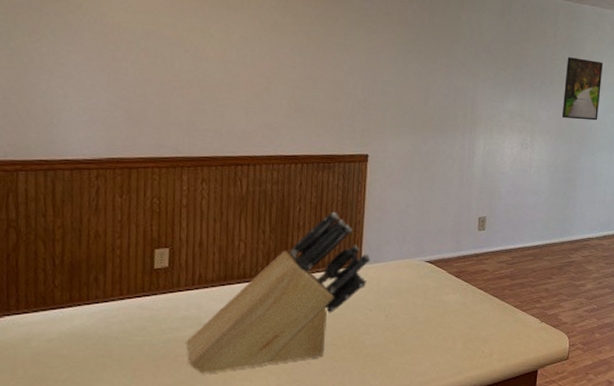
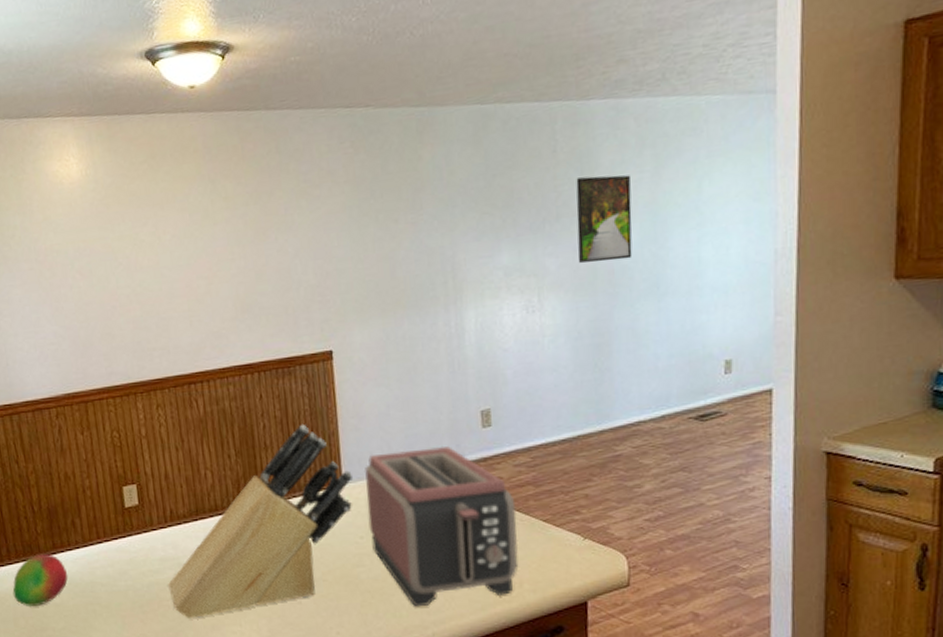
fruit: none [15,307,82,358] -> present [12,554,68,607]
toaster: none [378,241,495,370] -> present [365,445,519,607]

